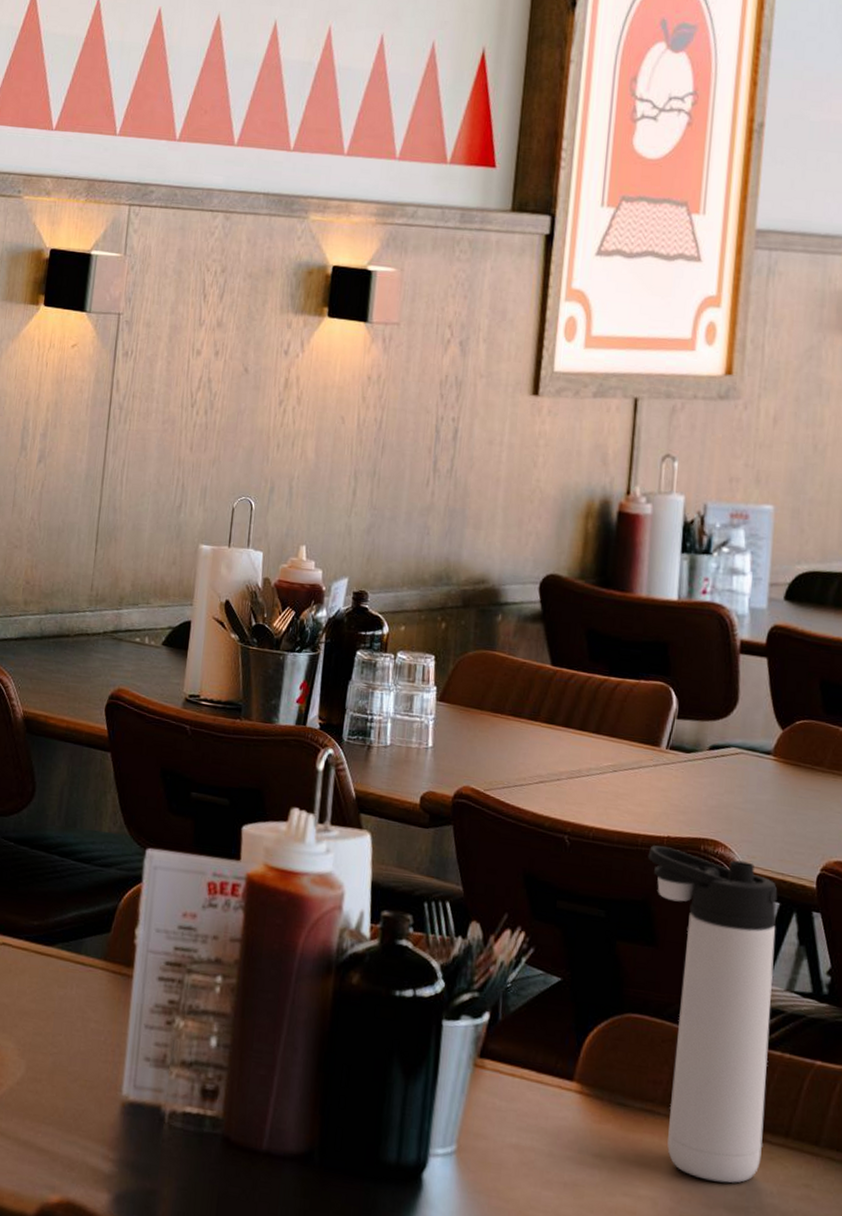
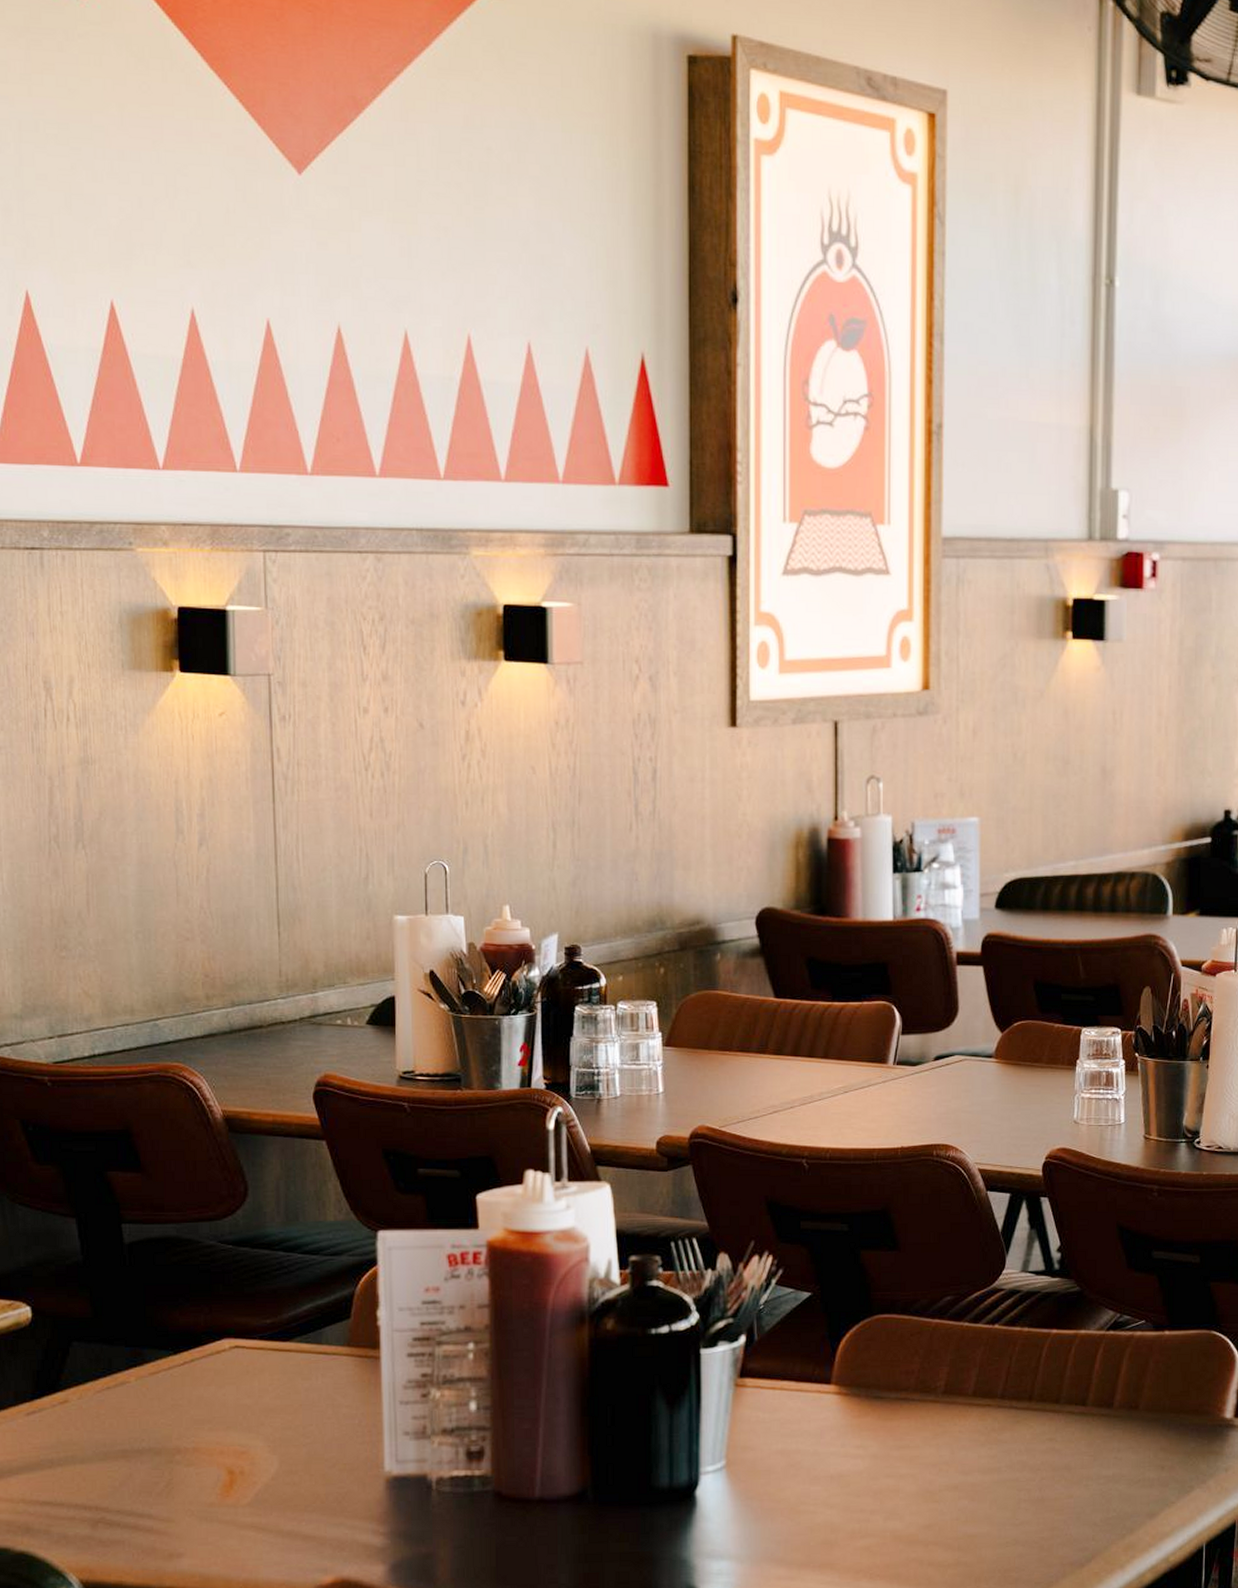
thermos bottle: present [647,845,778,1183] -> none [884,1157,1009,1451]

